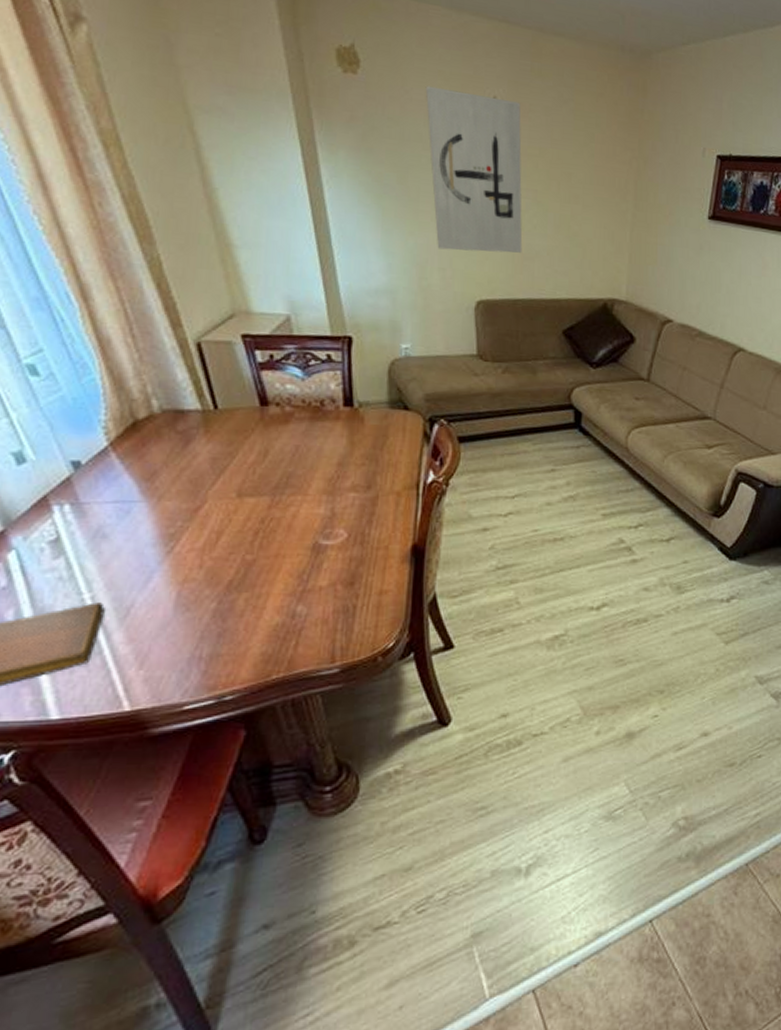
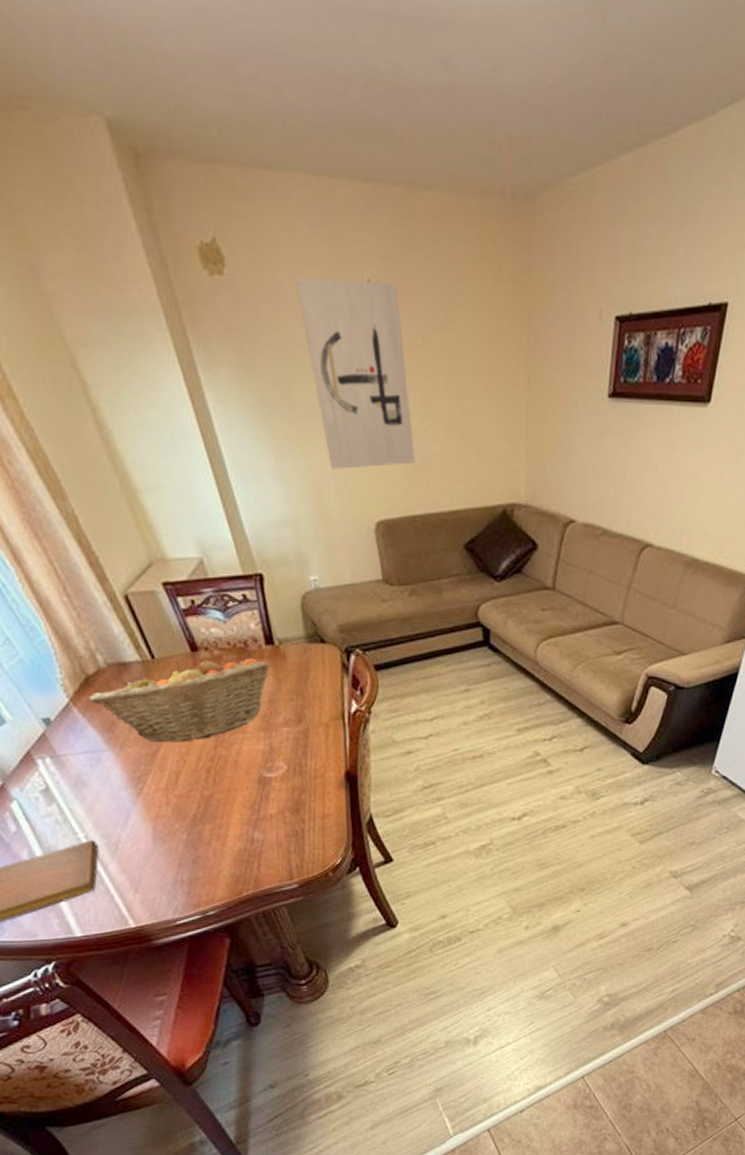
fruit basket: none [132,414,346,499] -> present [89,657,271,742]

